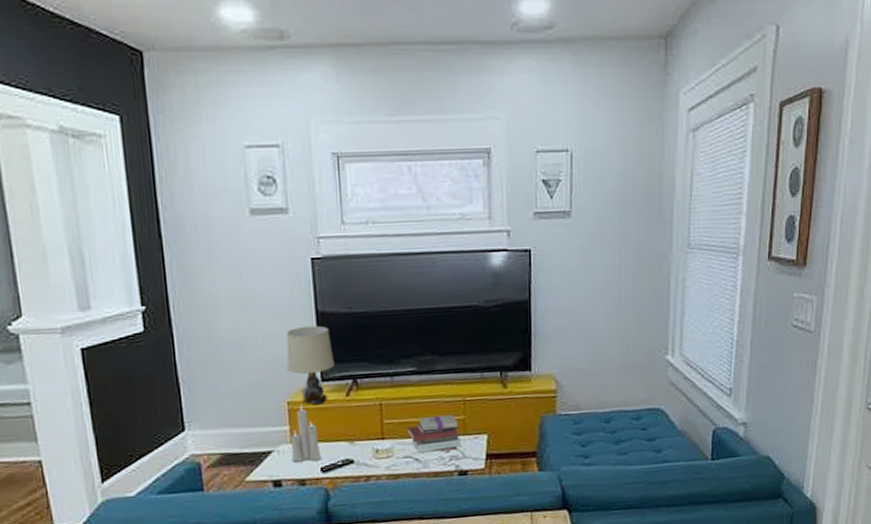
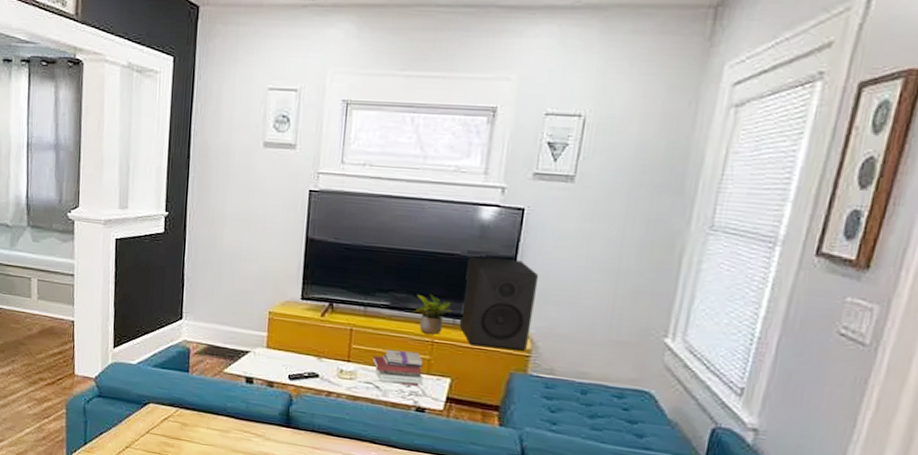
table lamp: present [286,325,334,405] -> none [273,248,316,320]
candle: present [290,405,322,462] -> none [264,316,291,368]
potted plant: none [440,351,477,393] -> present [412,293,451,335]
speaker: none [486,302,553,397] -> present [459,256,539,351]

